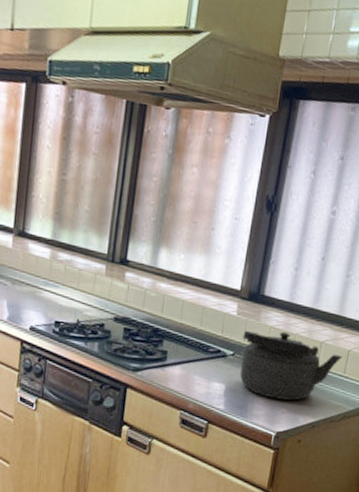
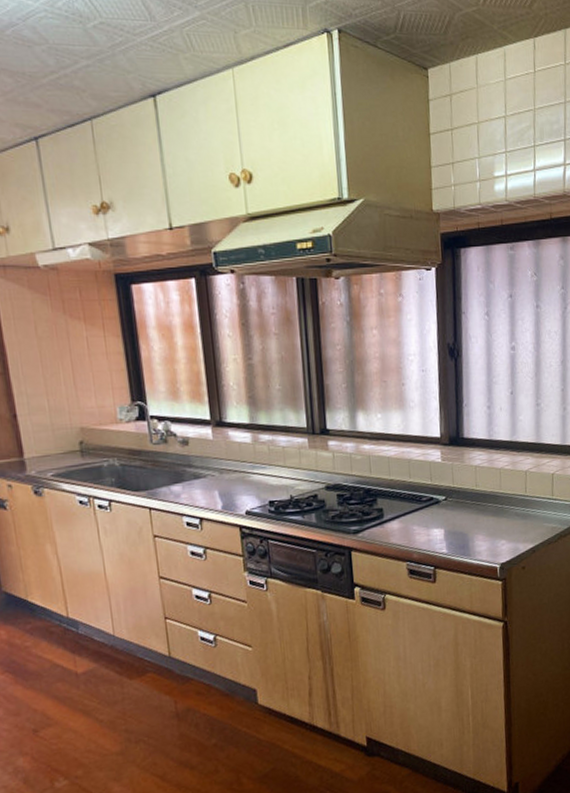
kettle: present [239,330,342,401] -> none [451,468,548,533]

